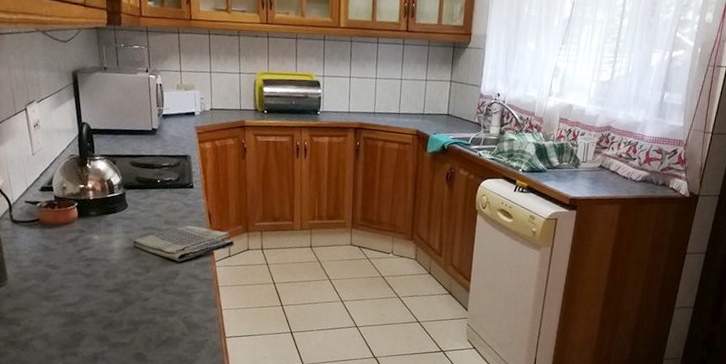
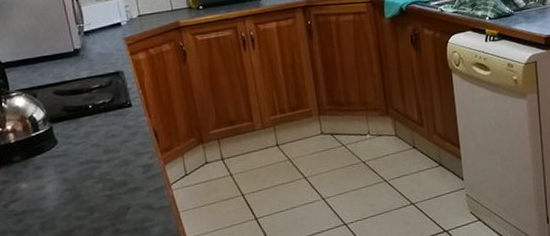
dish towel: present [132,225,235,262] -> none [68,148,190,194]

